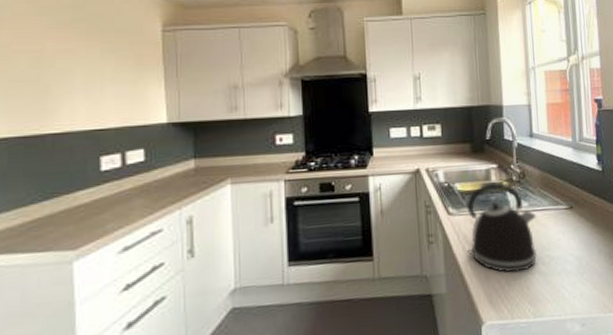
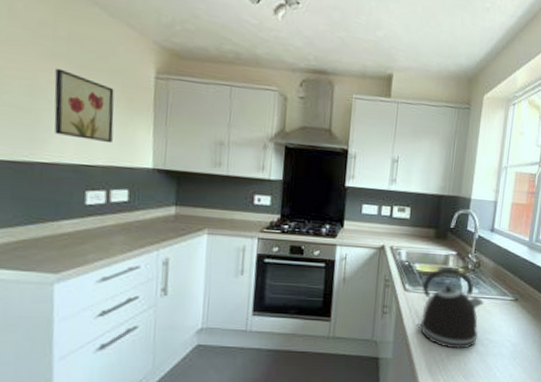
wall art: none [61,36,124,104] -> present [54,68,114,144]

